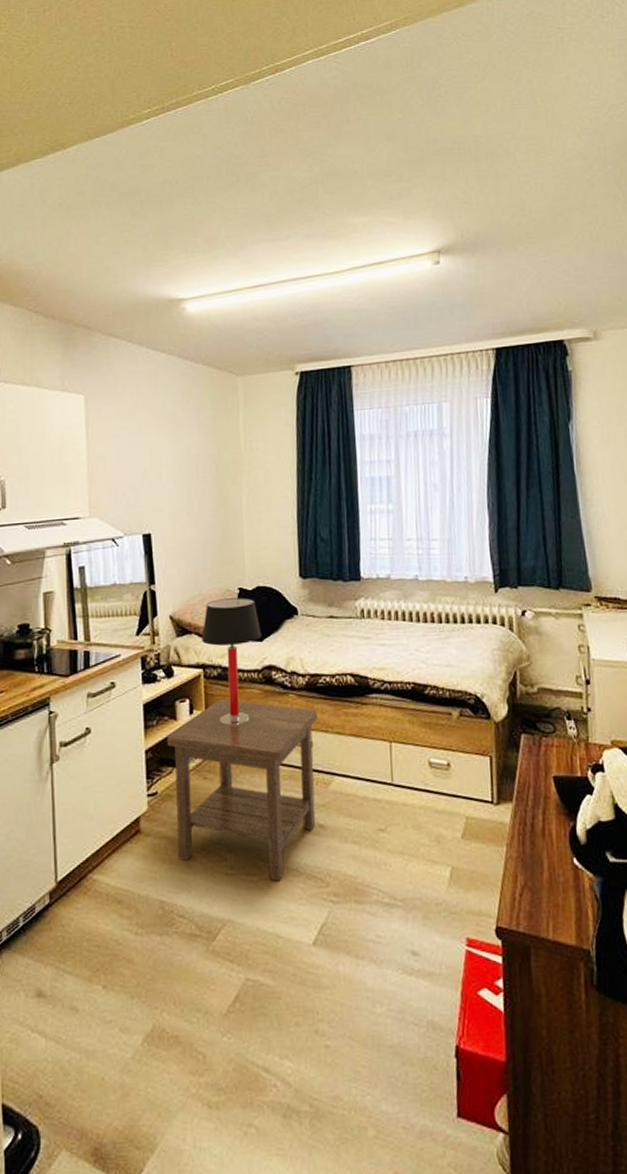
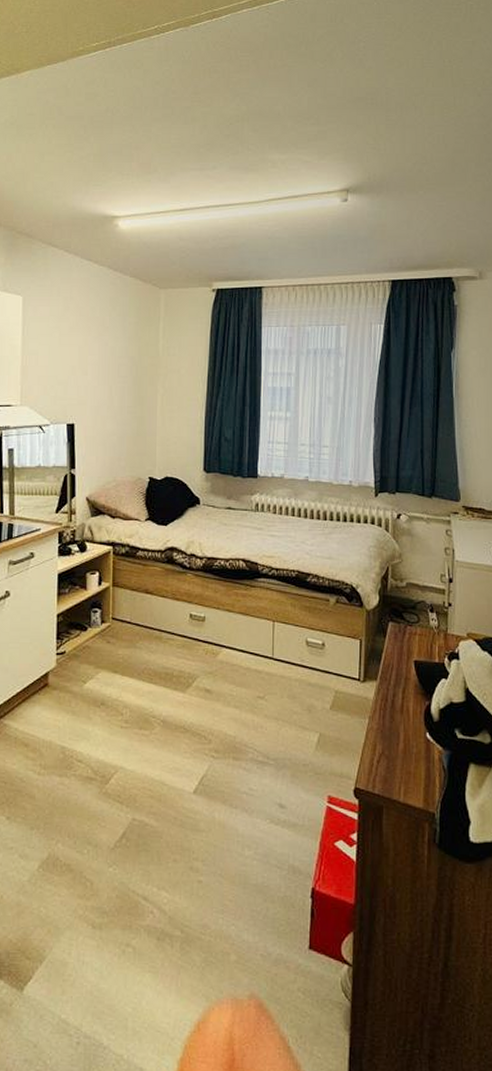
side table: present [167,699,318,882] -> none [77,573,212,736]
table lamp: present [202,597,262,725] -> none [113,486,167,597]

